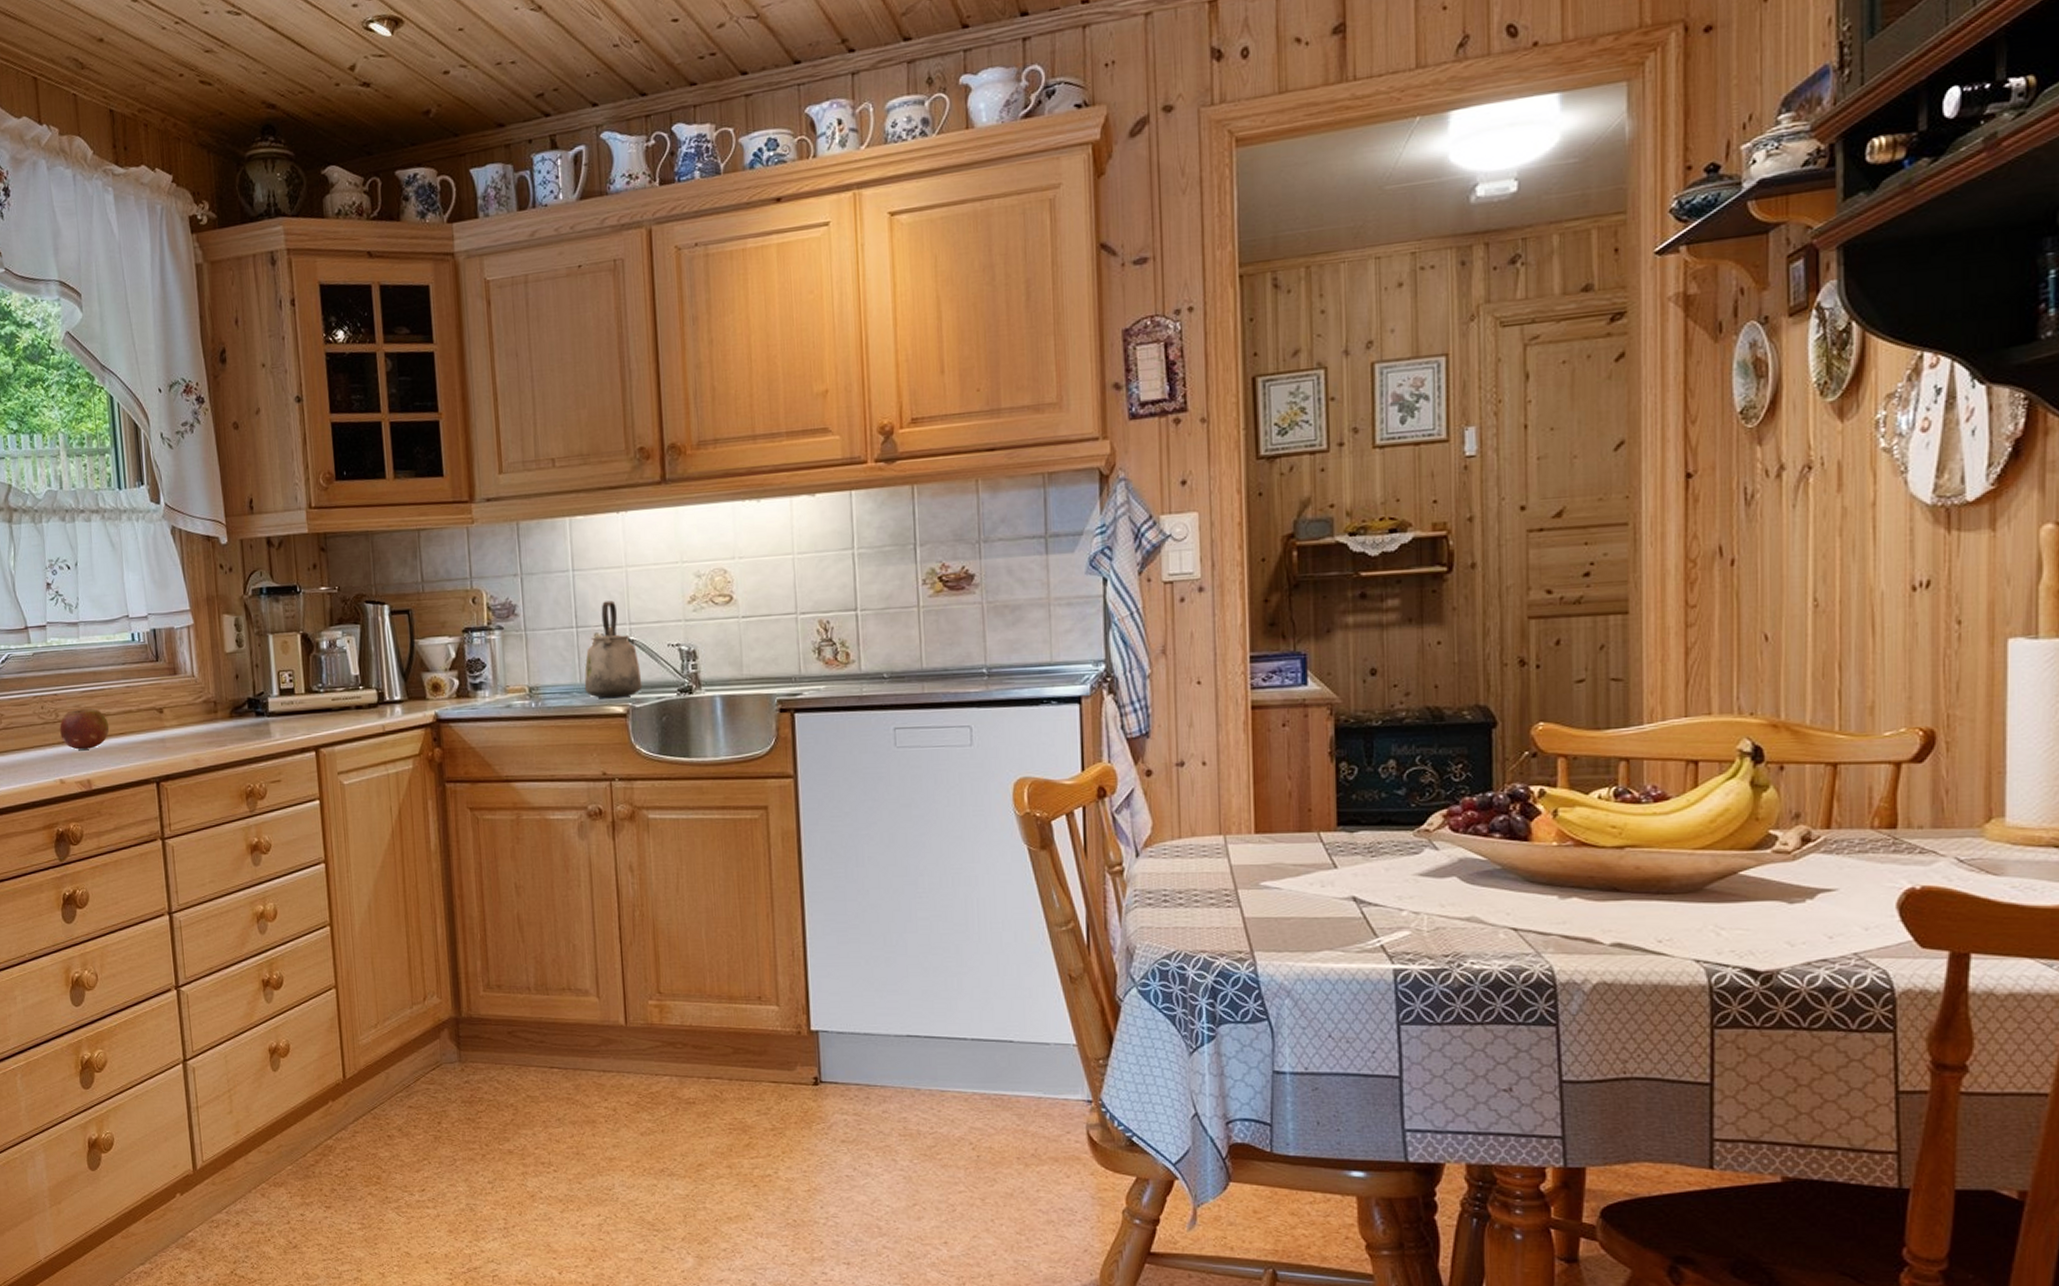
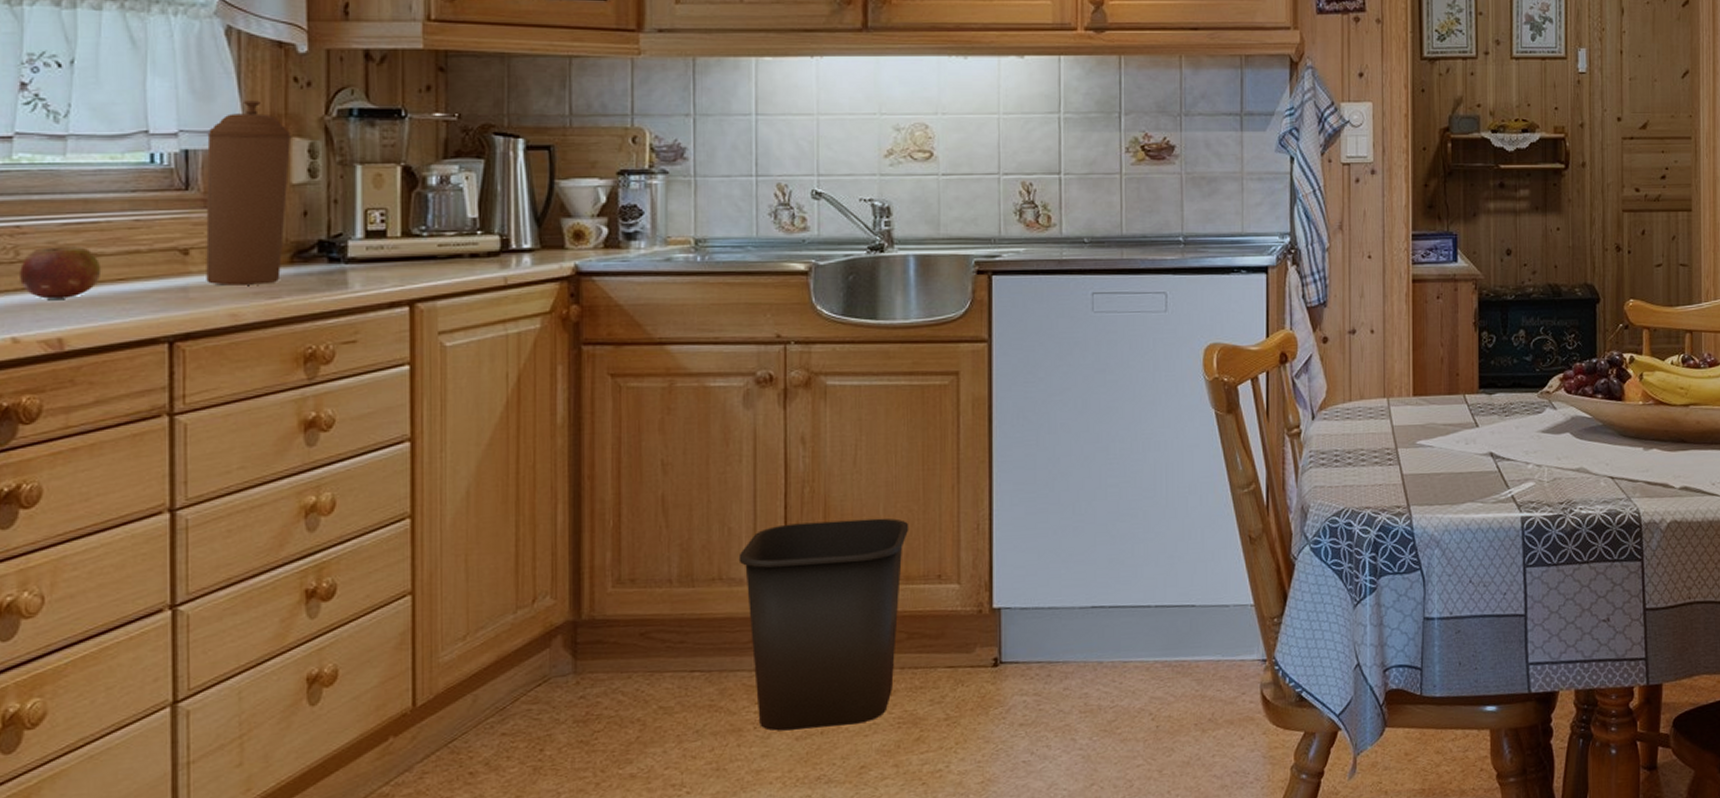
canister: none [166,586,225,737] -> present [206,100,292,286]
waste bin: none [583,941,730,1126] -> present [738,518,909,731]
kettle: present [584,600,642,698] -> none [761,149,828,253]

